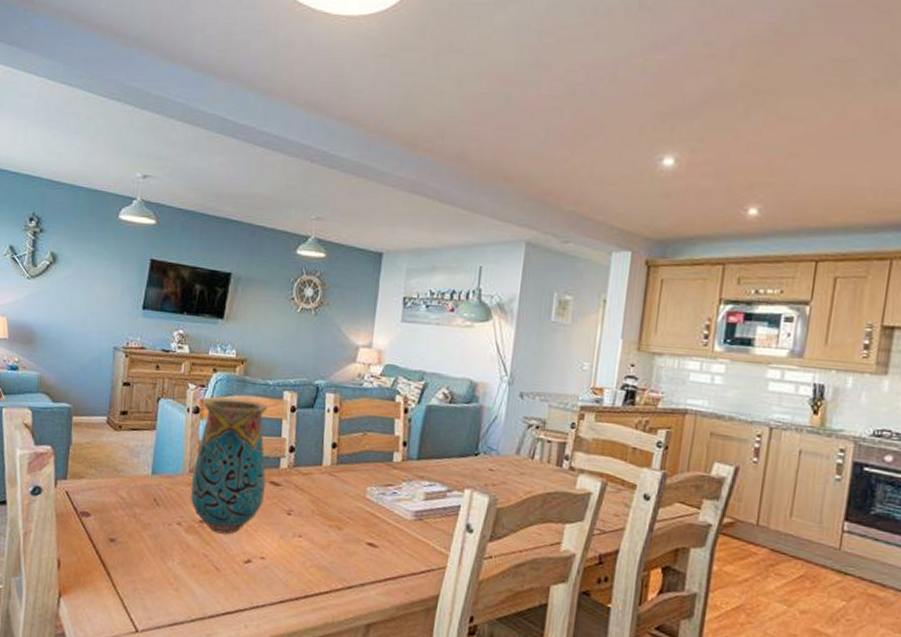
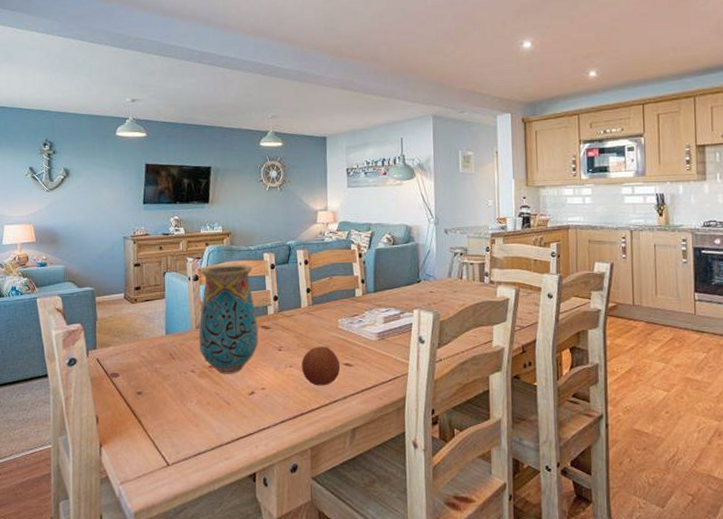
fruit: none [313,516,362,567] -> present [302,346,341,386]

